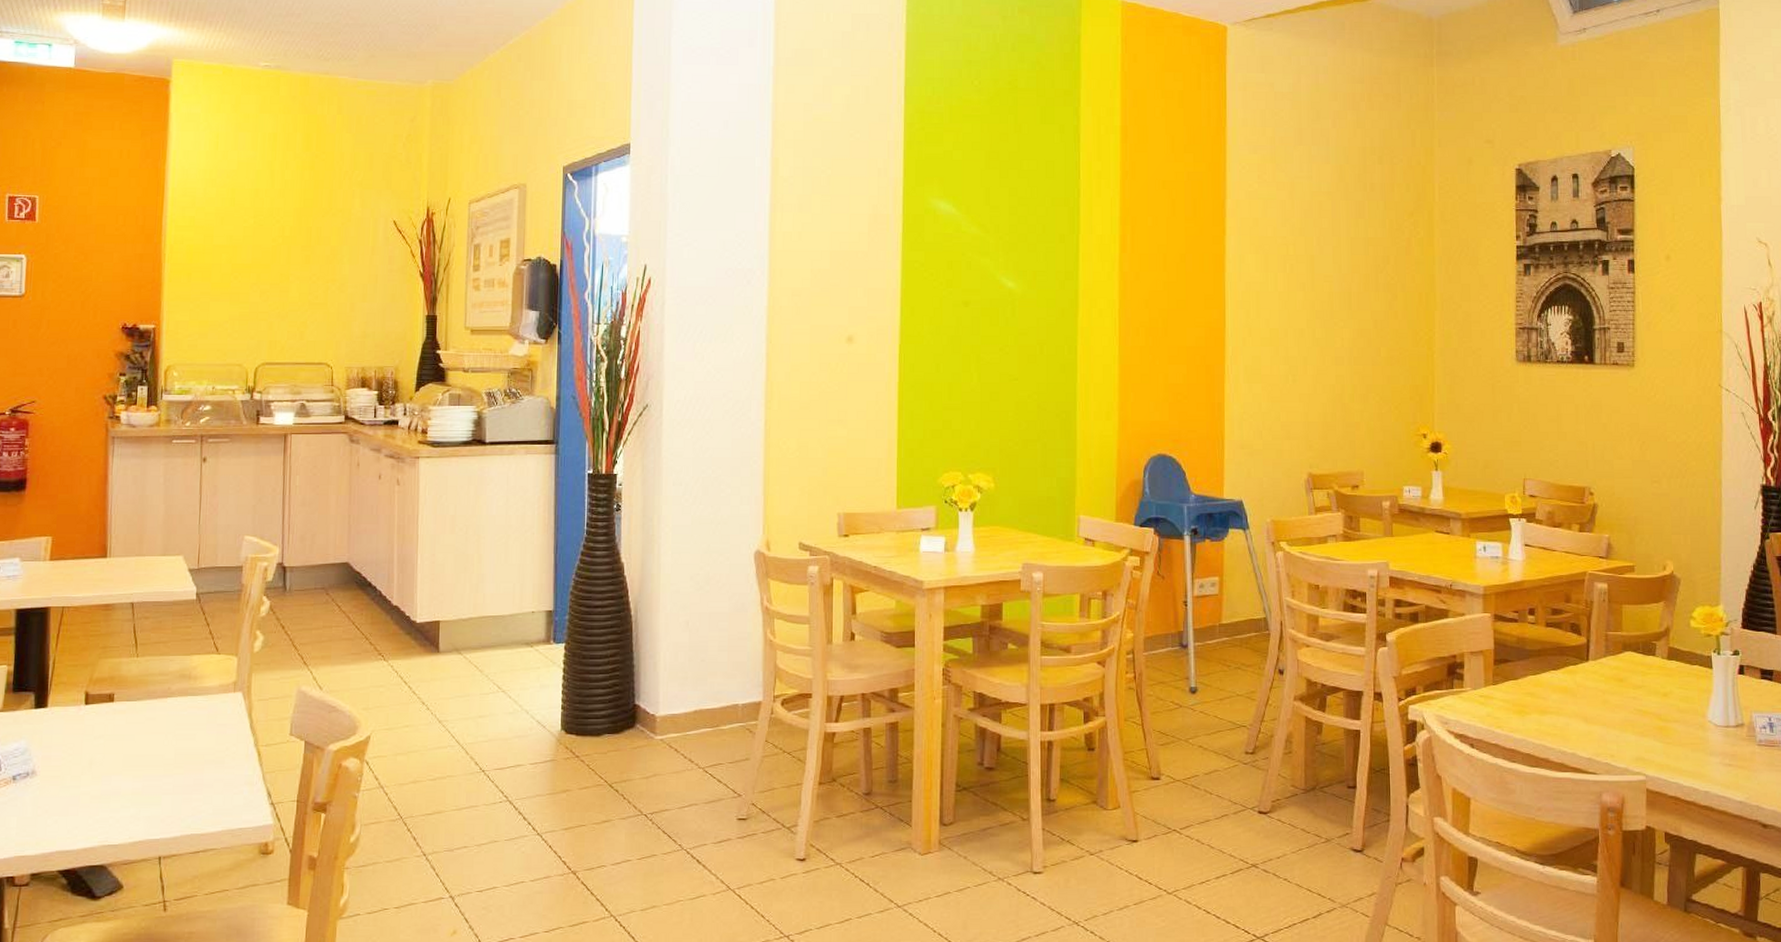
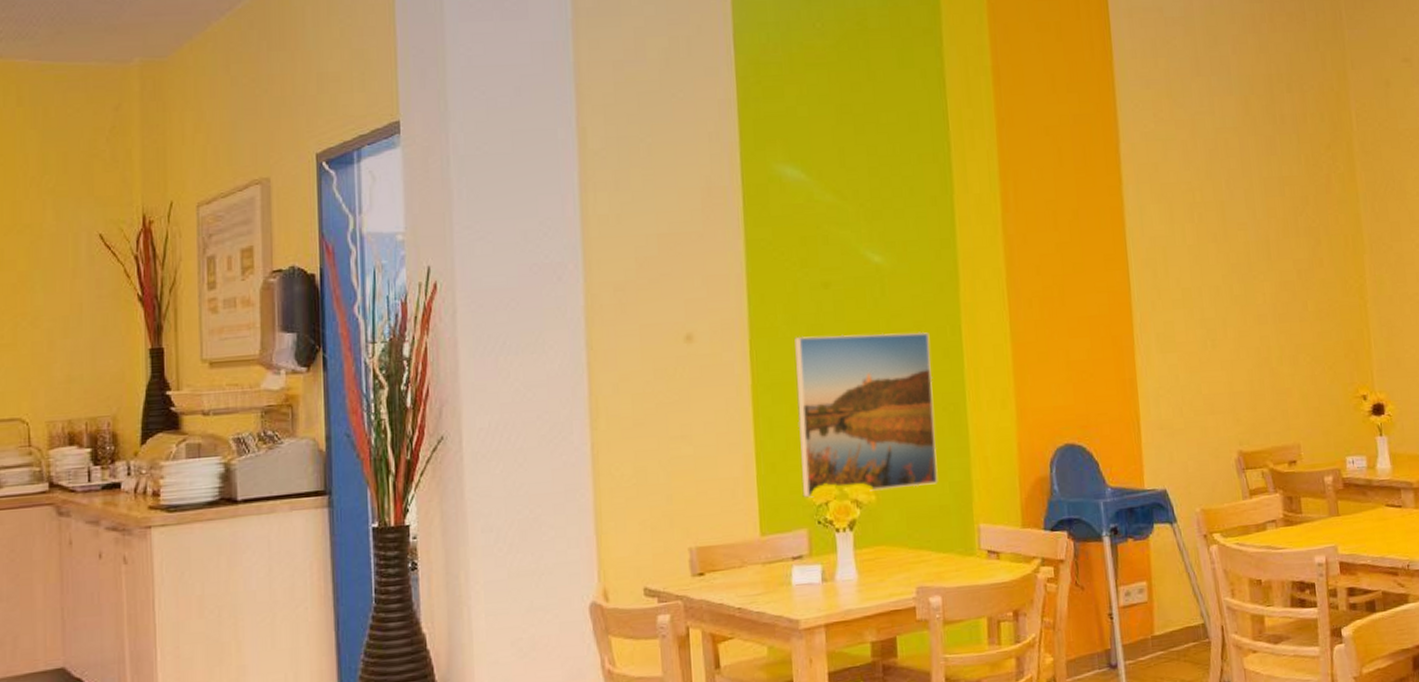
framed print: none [934,344,1050,481] -> present [794,331,939,498]

